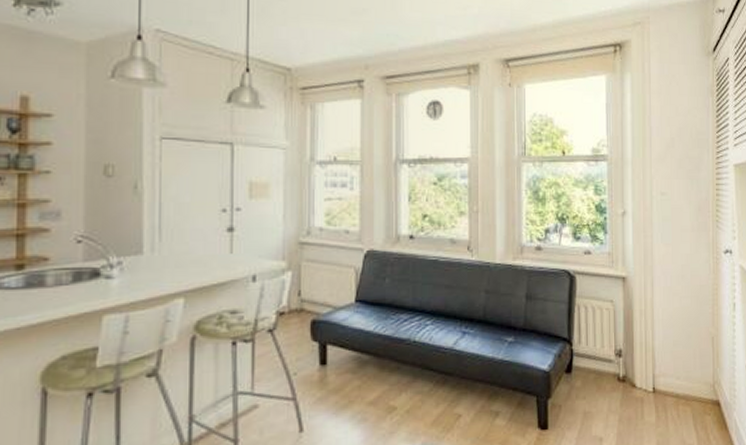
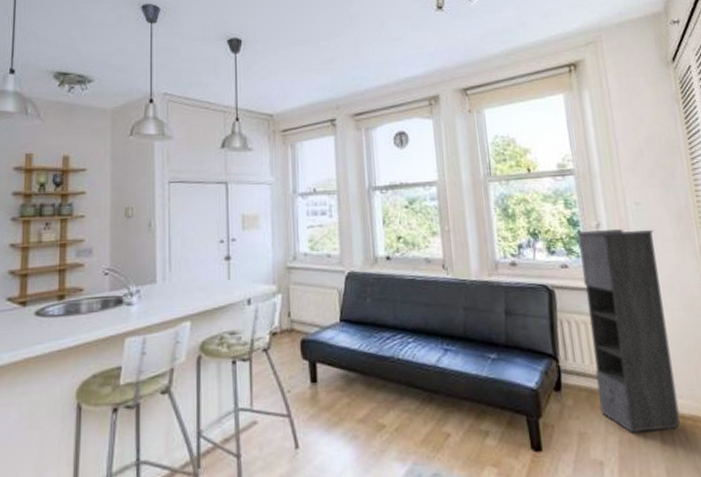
storage cabinet: none [602,218,676,412] -> present [575,229,681,433]

